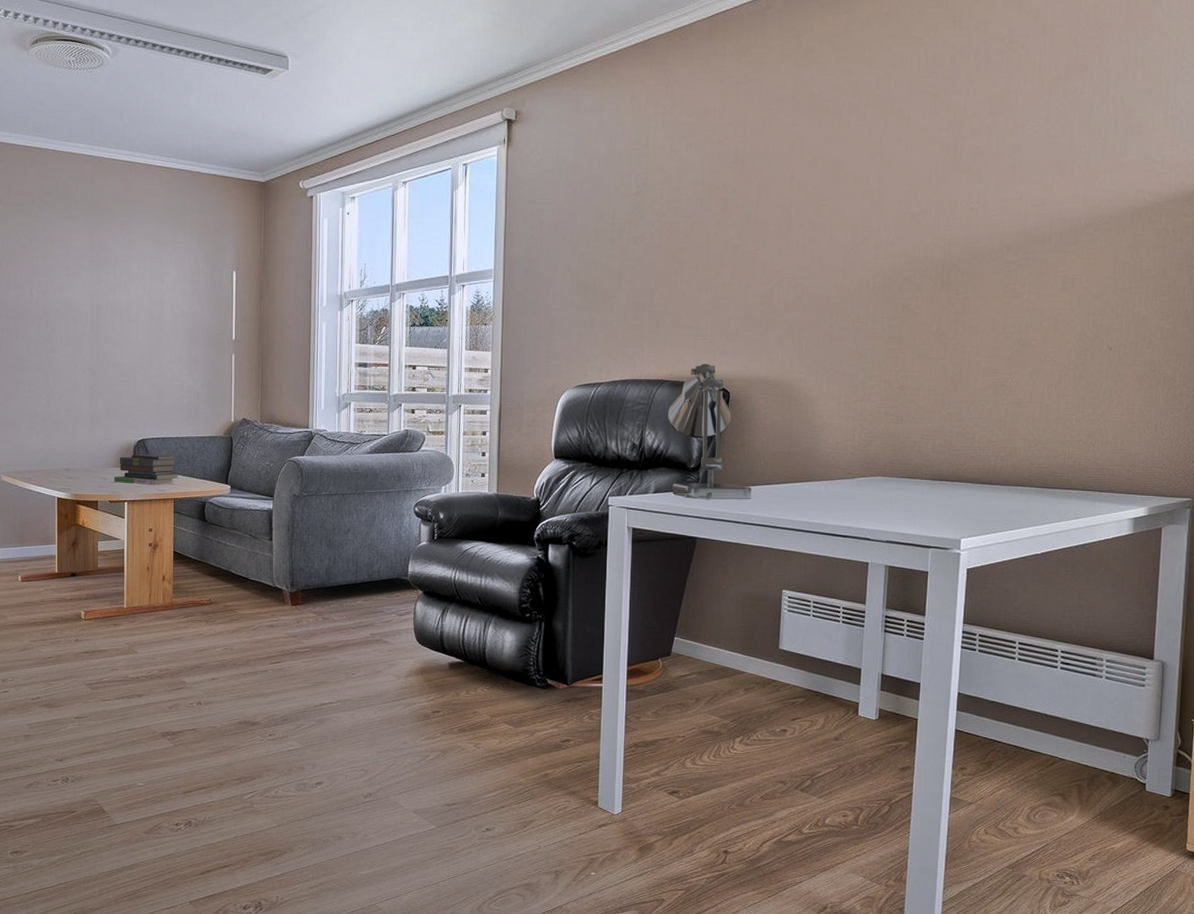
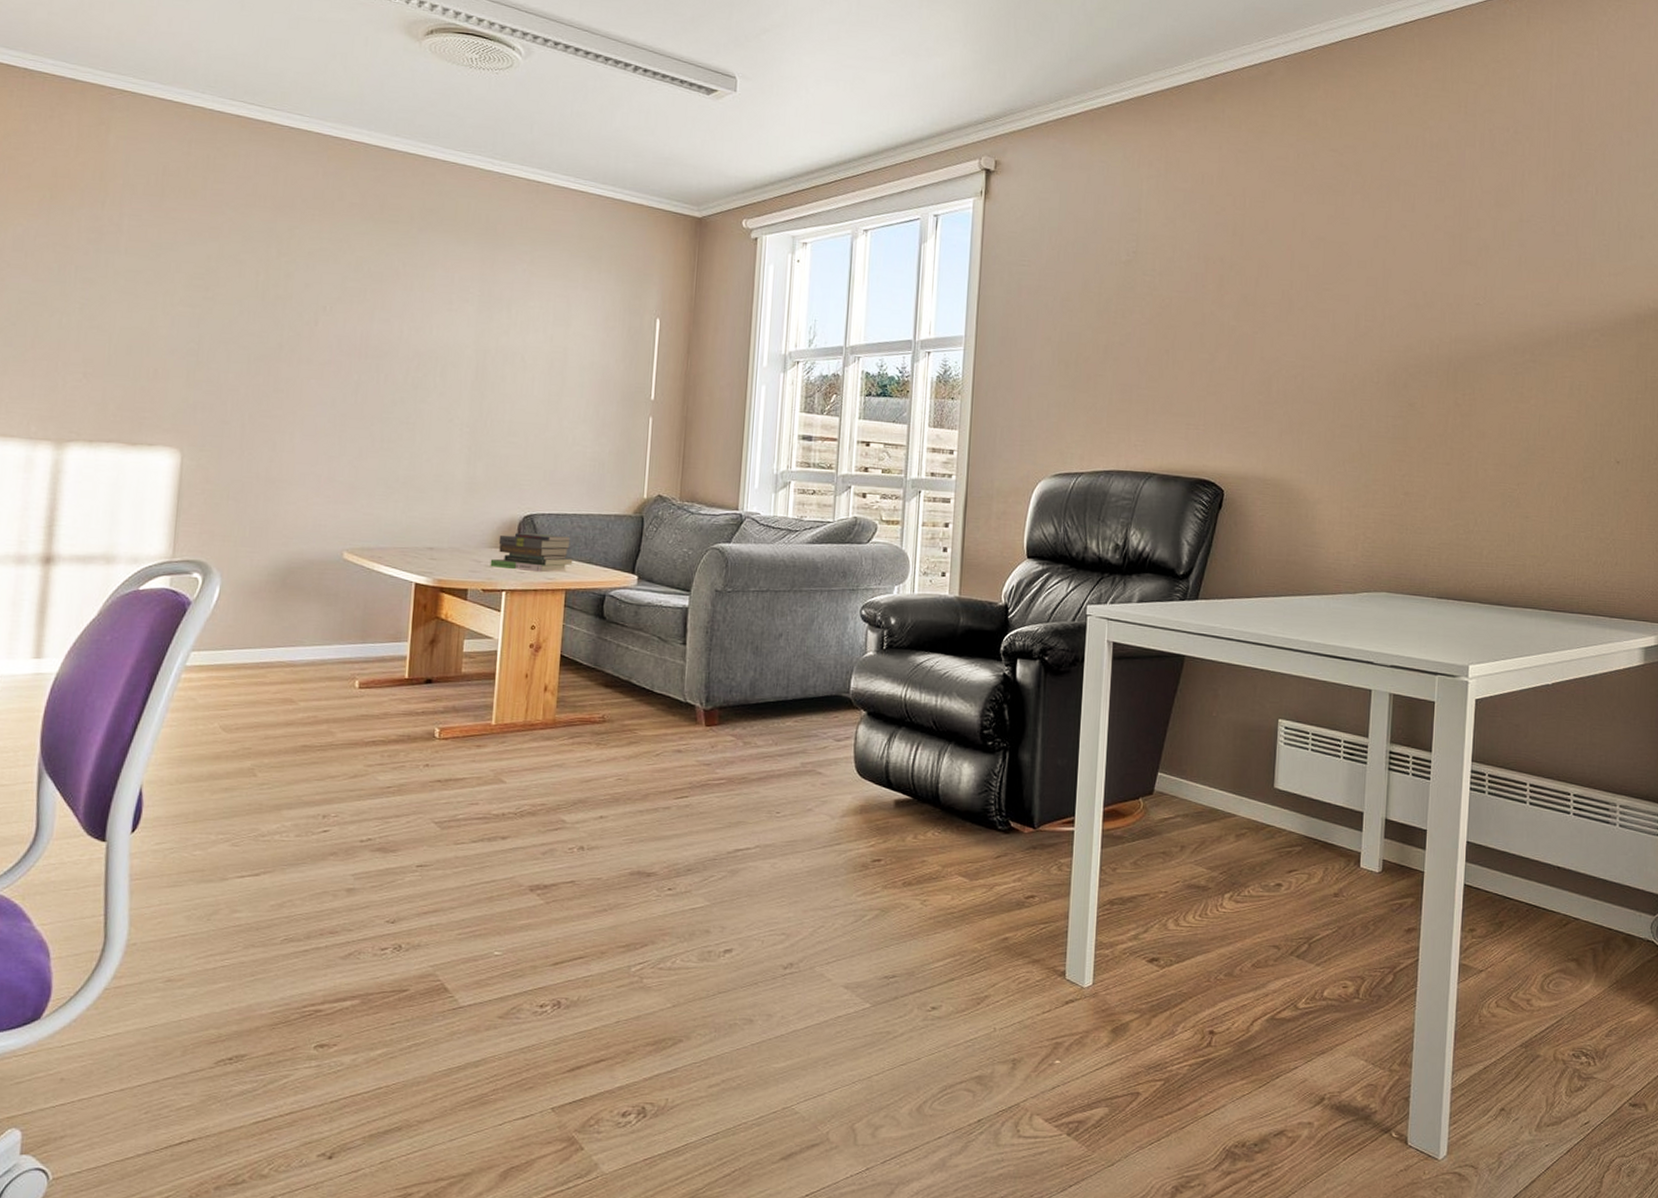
desk lamp: present [667,364,752,501] -> none [1154,456,1246,613]

